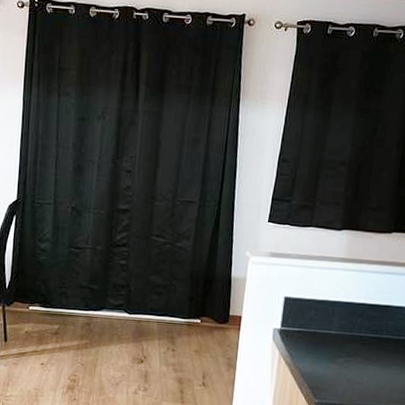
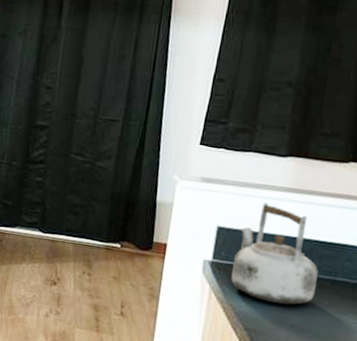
kettle: none [297,273,368,363] -> present [231,203,318,305]

